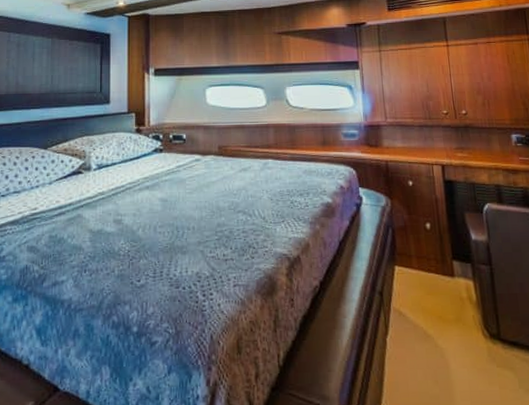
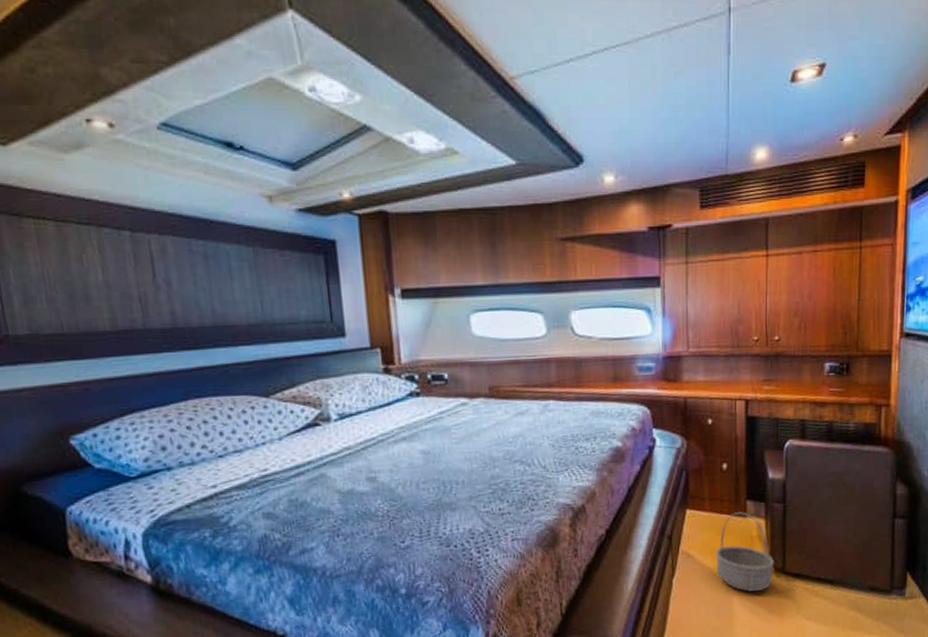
basket: none [427,272,489,358] -> present [715,512,774,592]

